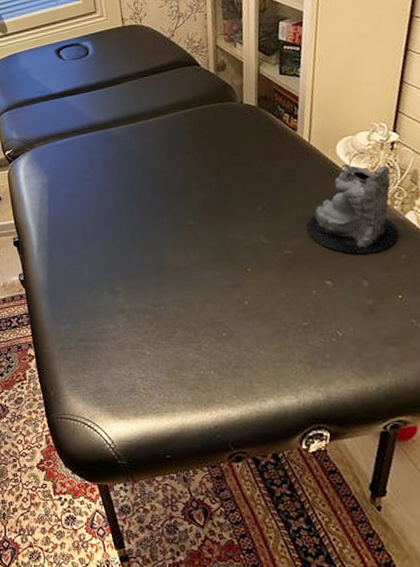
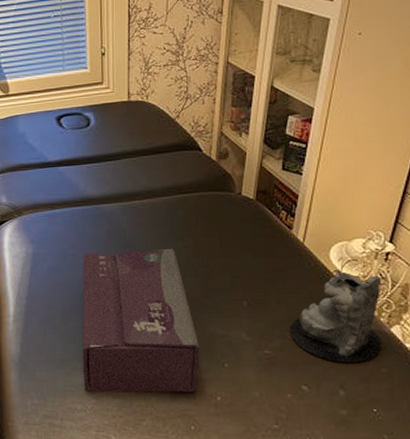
tissue box: none [97,162,223,310] -> present [82,248,200,393]

